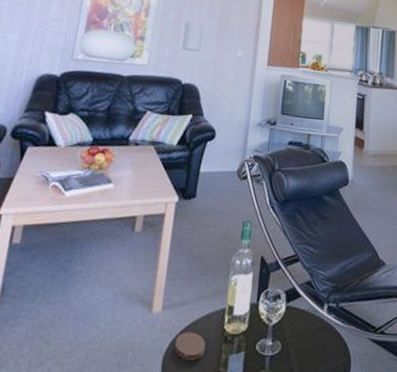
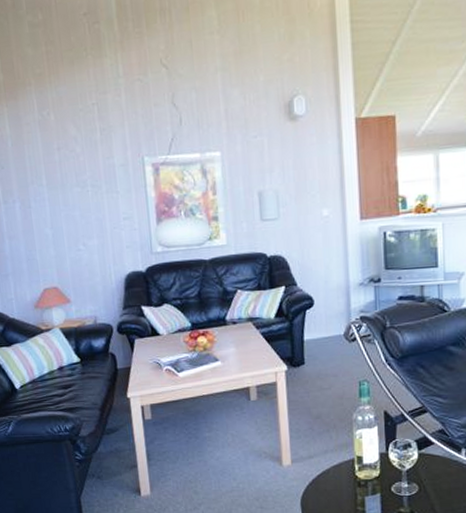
coaster: present [174,332,206,360] -> none [309,479,341,502]

